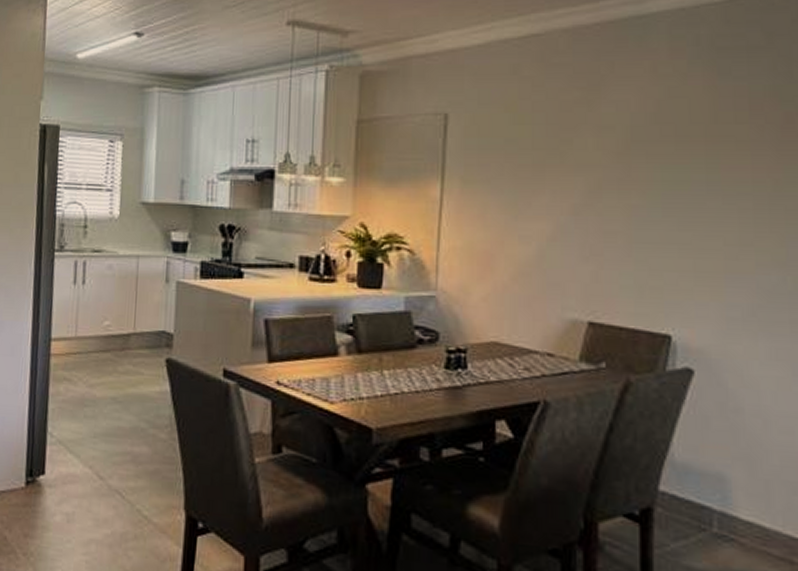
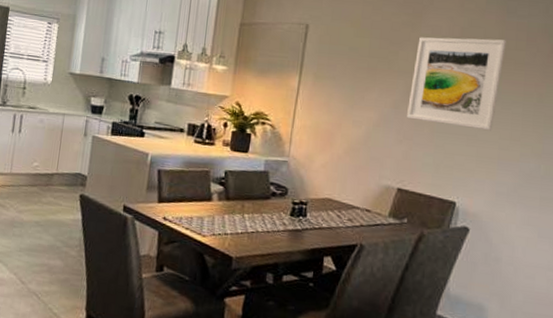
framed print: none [592,111,722,236] -> present [407,37,507,131]

